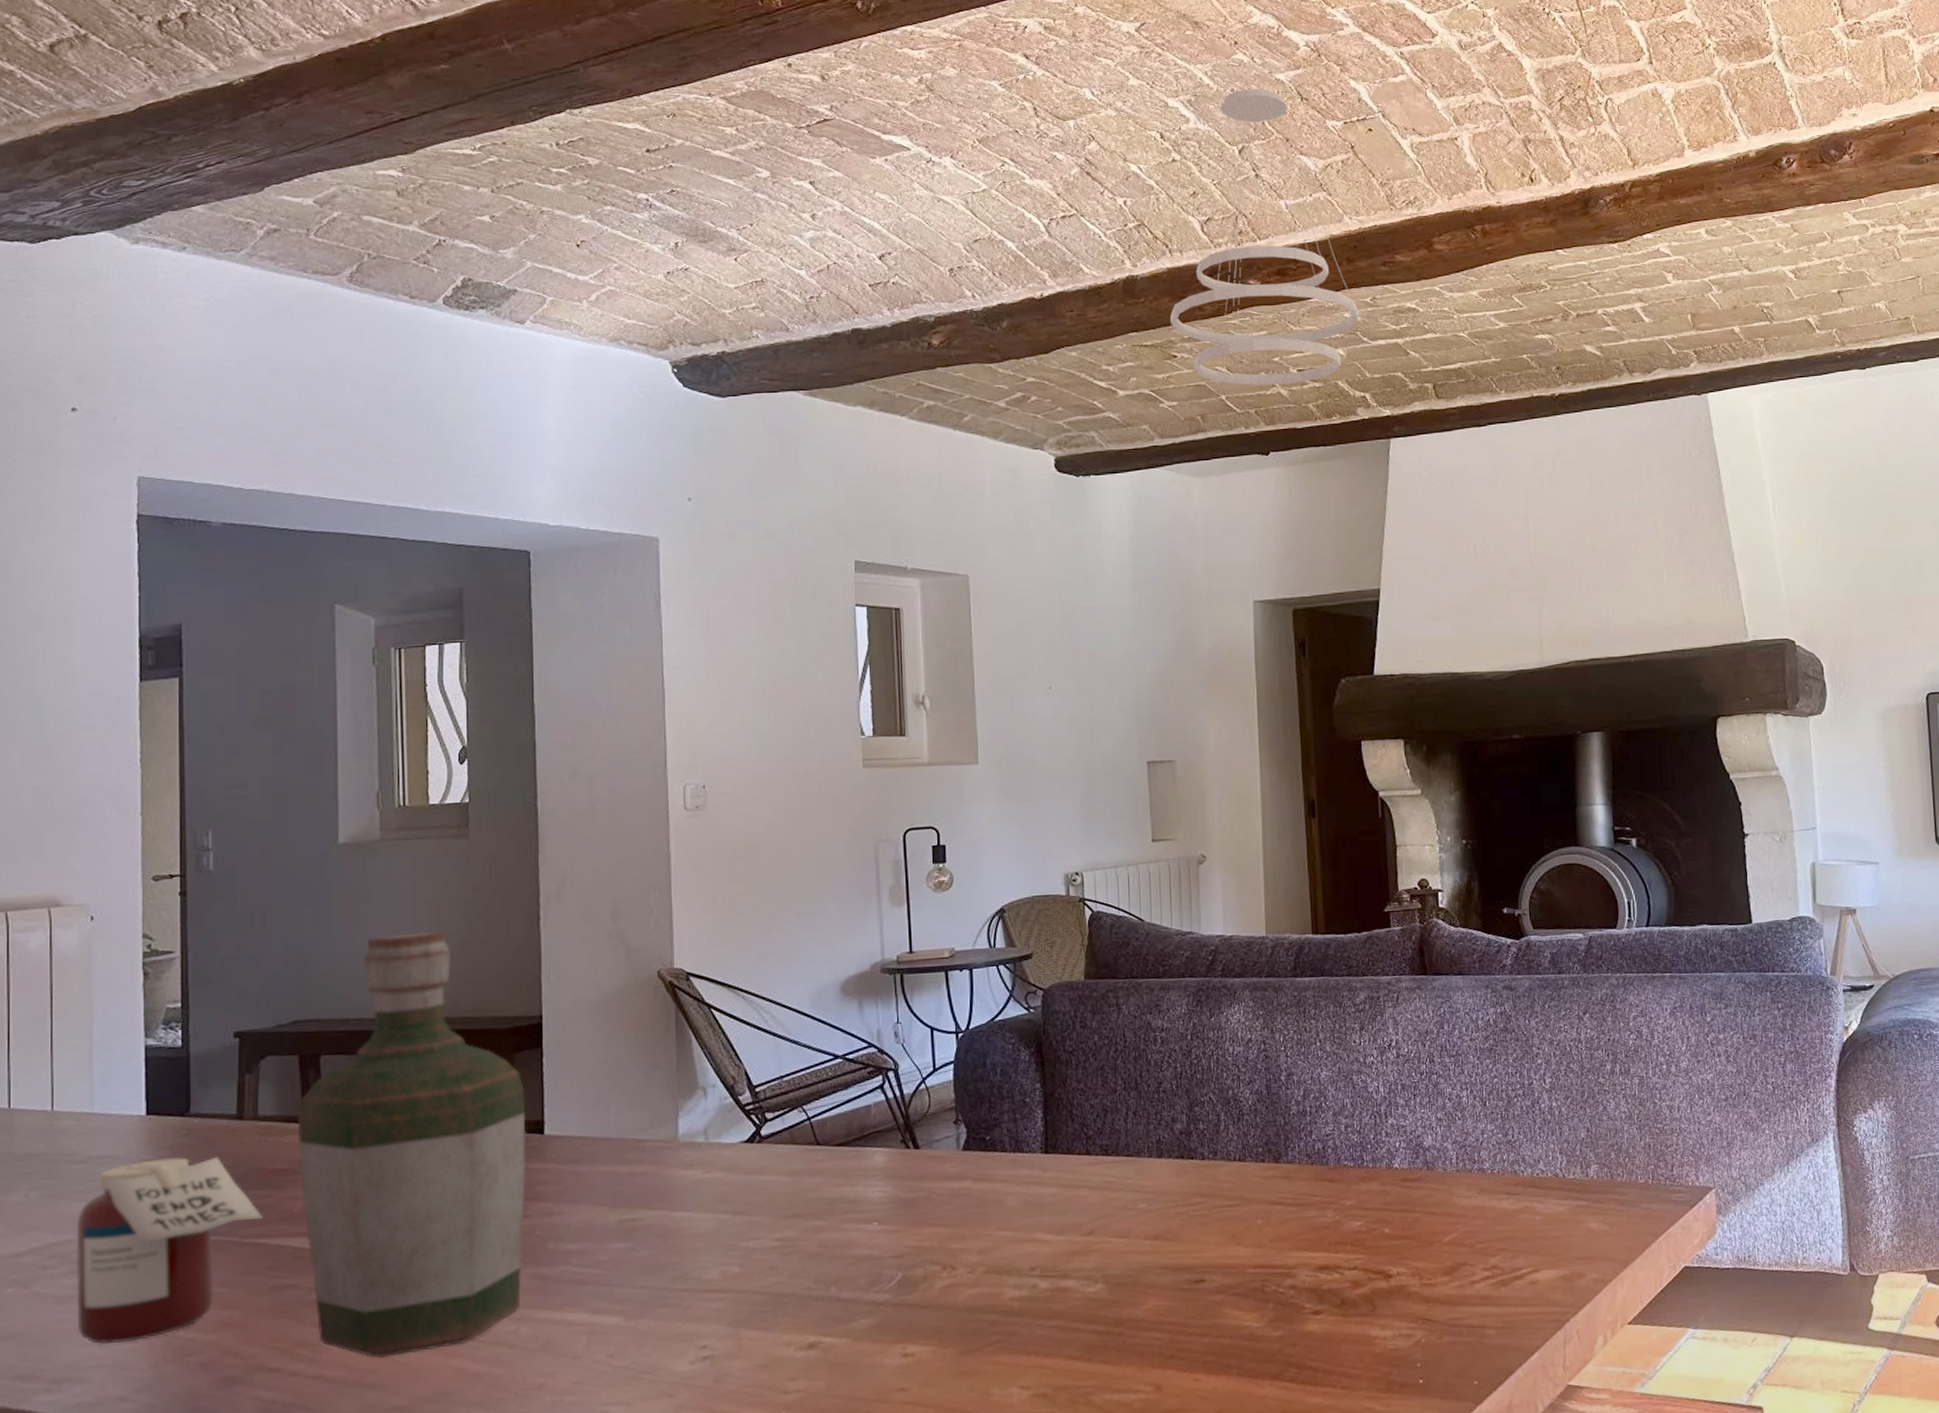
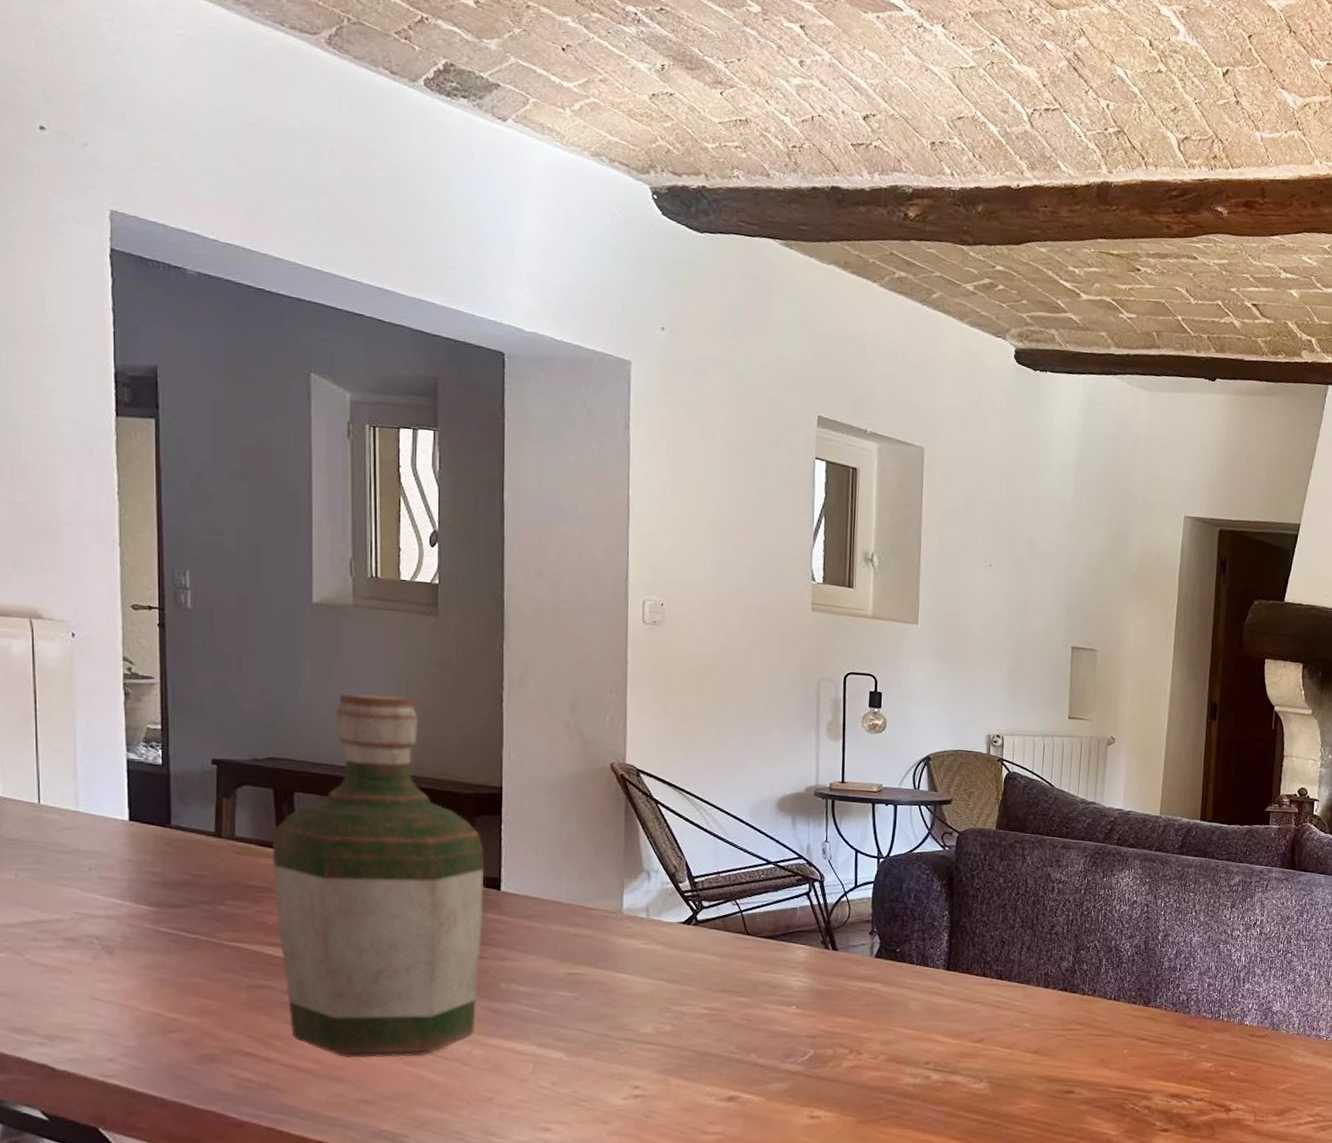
jar: present [75,1156,264,1344] -> none [64,861,241,1014]
chandelier: present [1170,88,1360,386] -> none [1138,10,1317,317]

